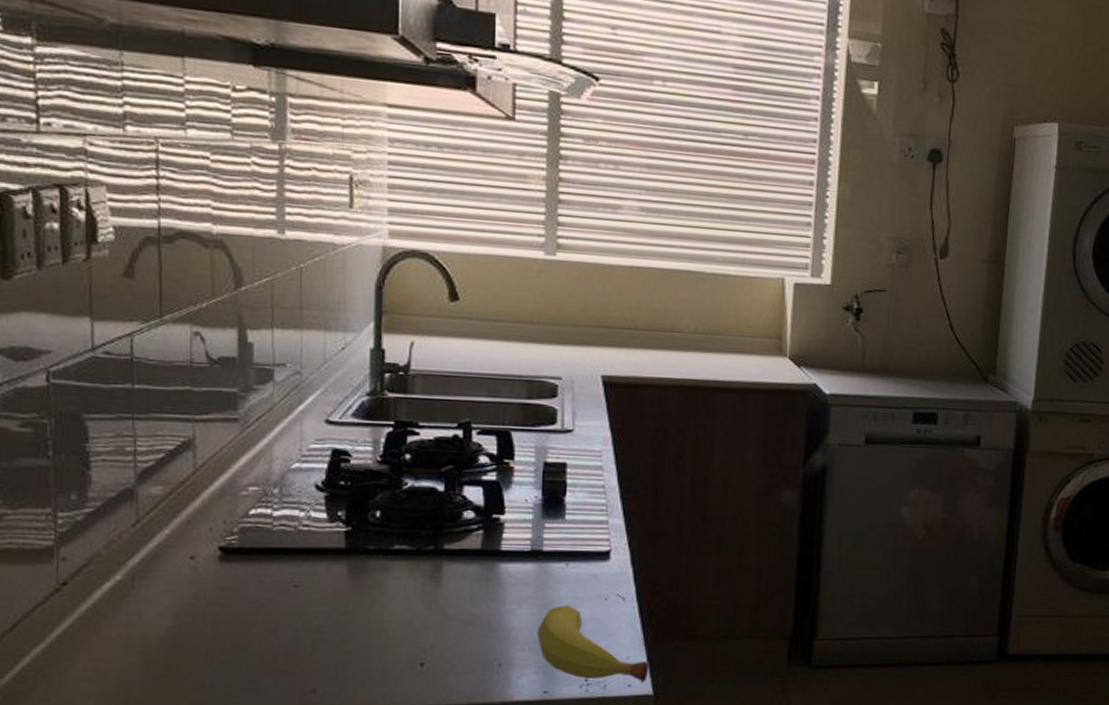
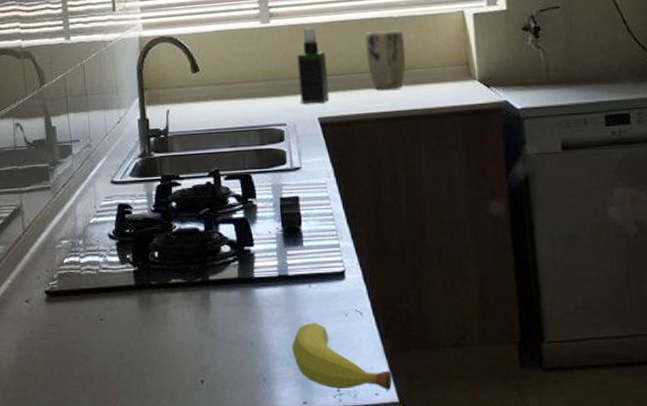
spray bottle: none [583,268,620,359] -> present [297,27,330,104]
plant pot: none [667,285,714,354] -> present [364,30,406,90]

